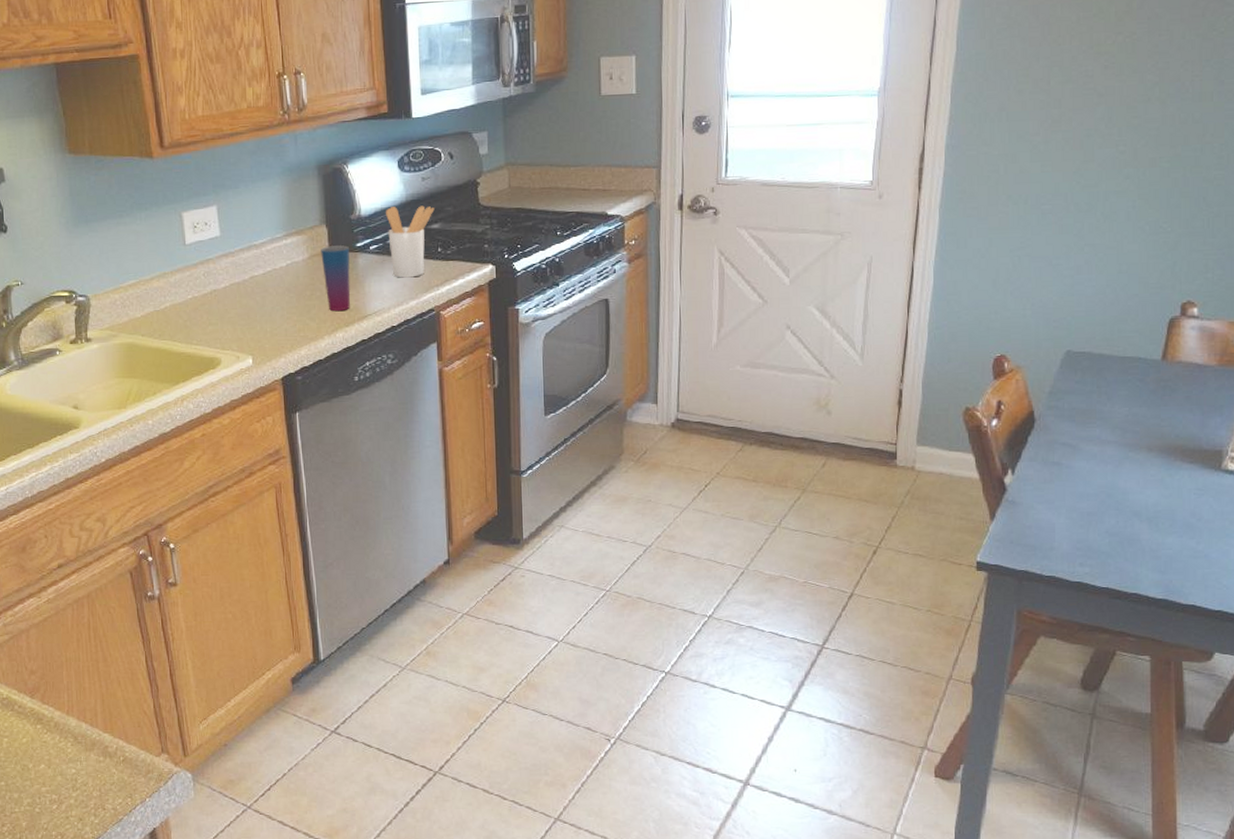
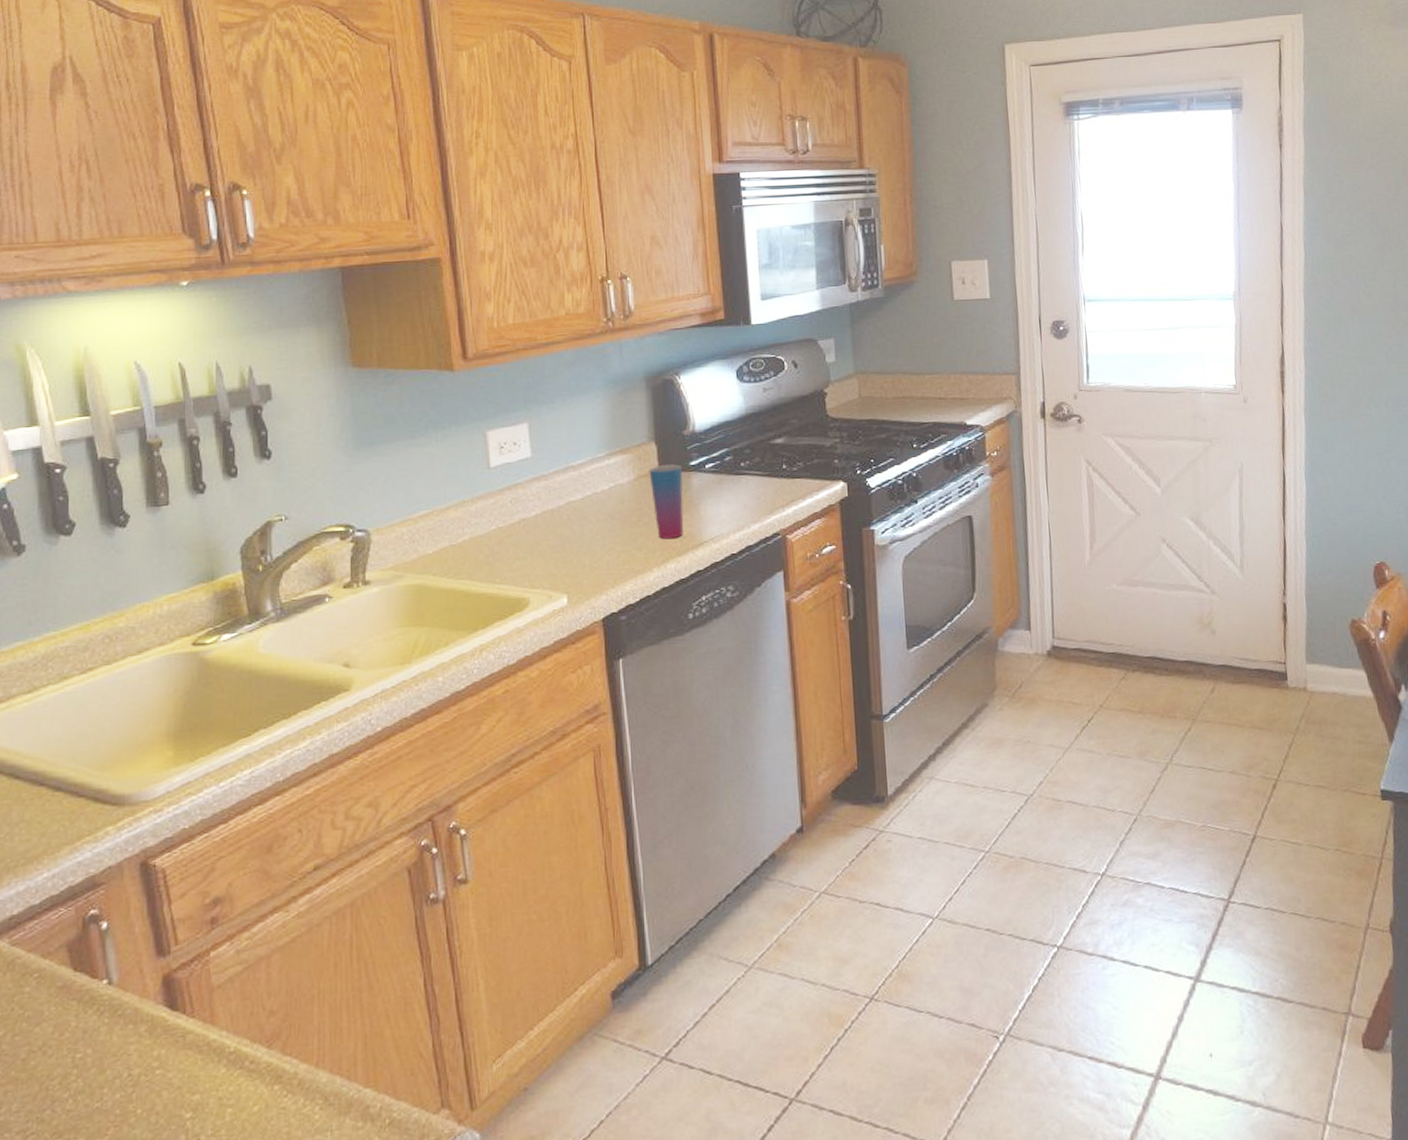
utensil holder: present [386,205,435,278] -> none [723,419,778,499]

